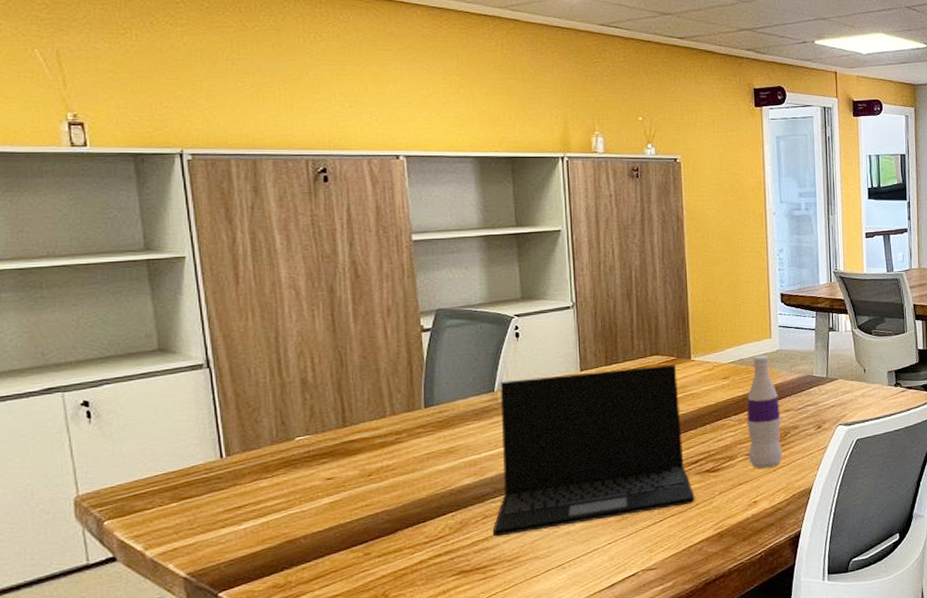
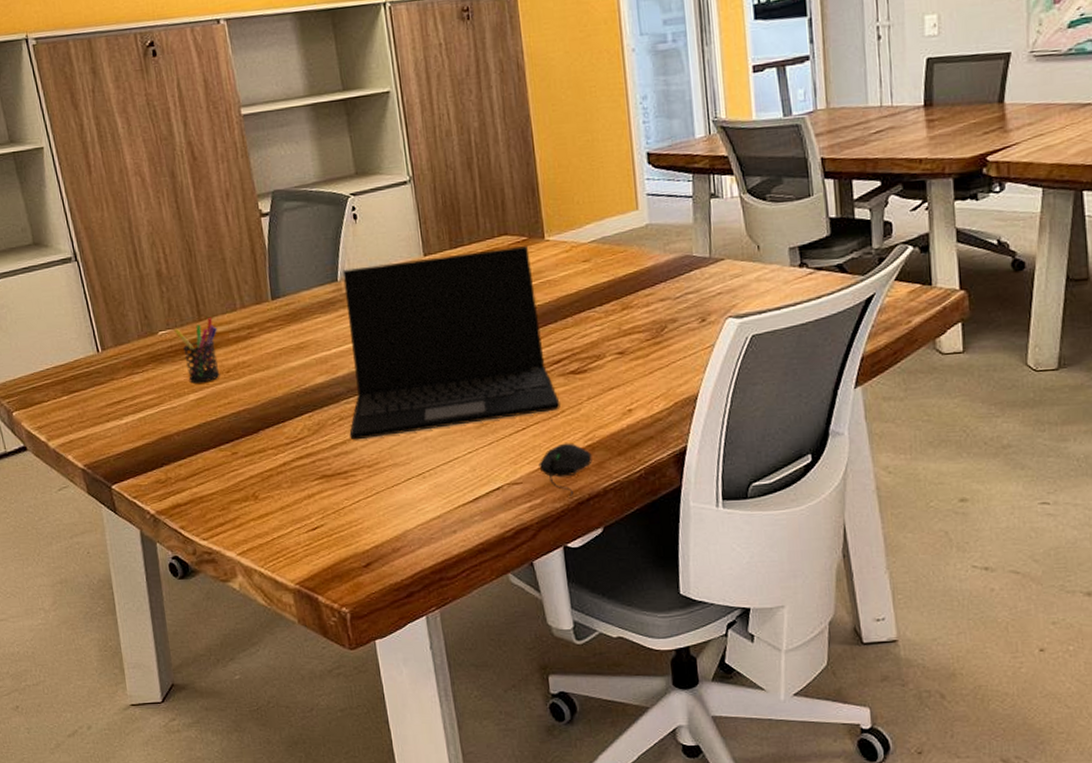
pen holder: none [313,423,363,487] -> present [173,317,220,384]
computer mouse: none [672,531,720,579] -> present [539,443,592,497]
bottle: present [746,355,783,469] -> none [613,231,660,370]

